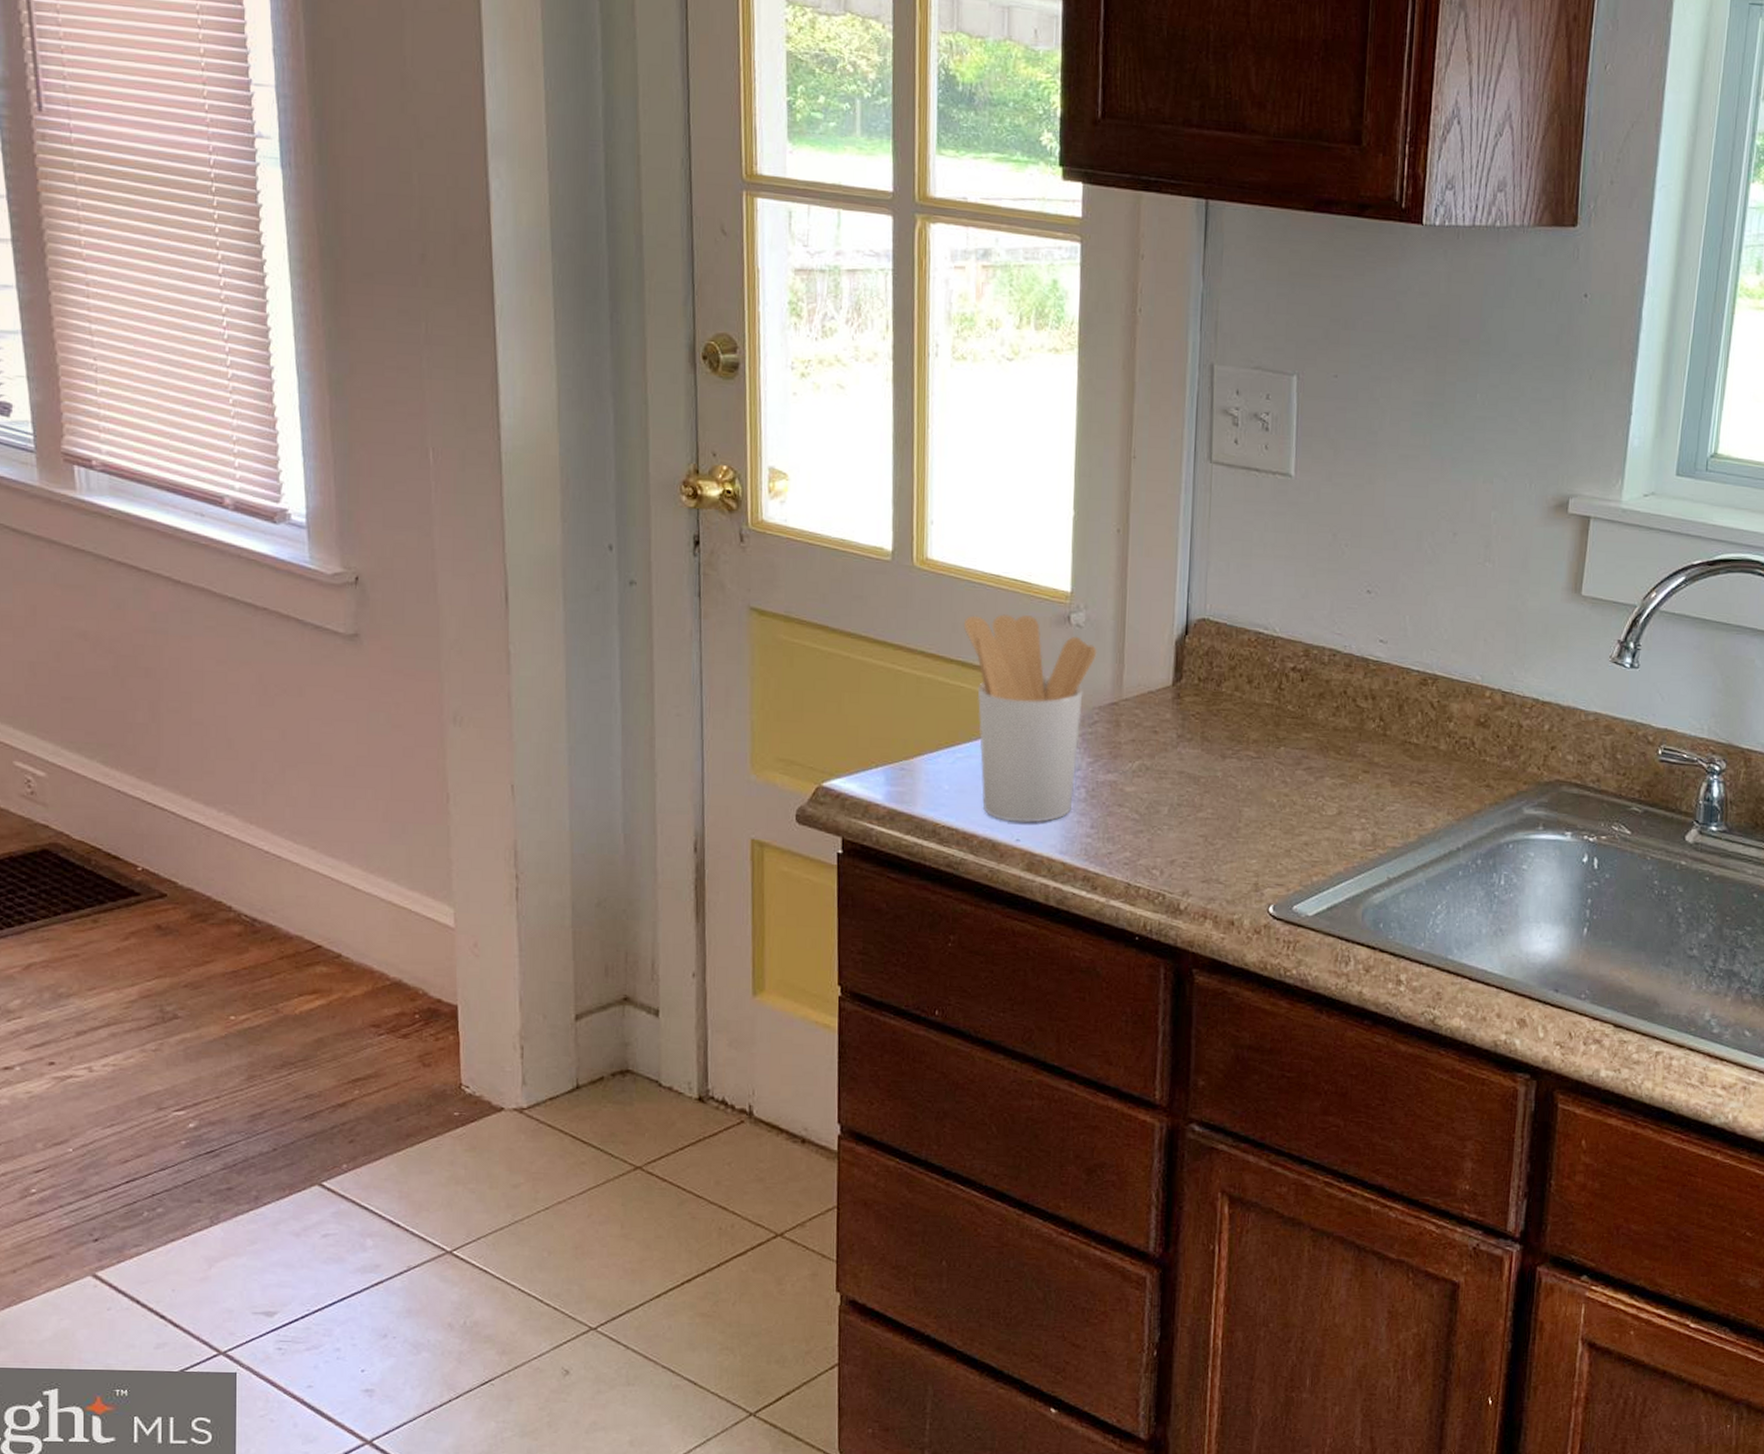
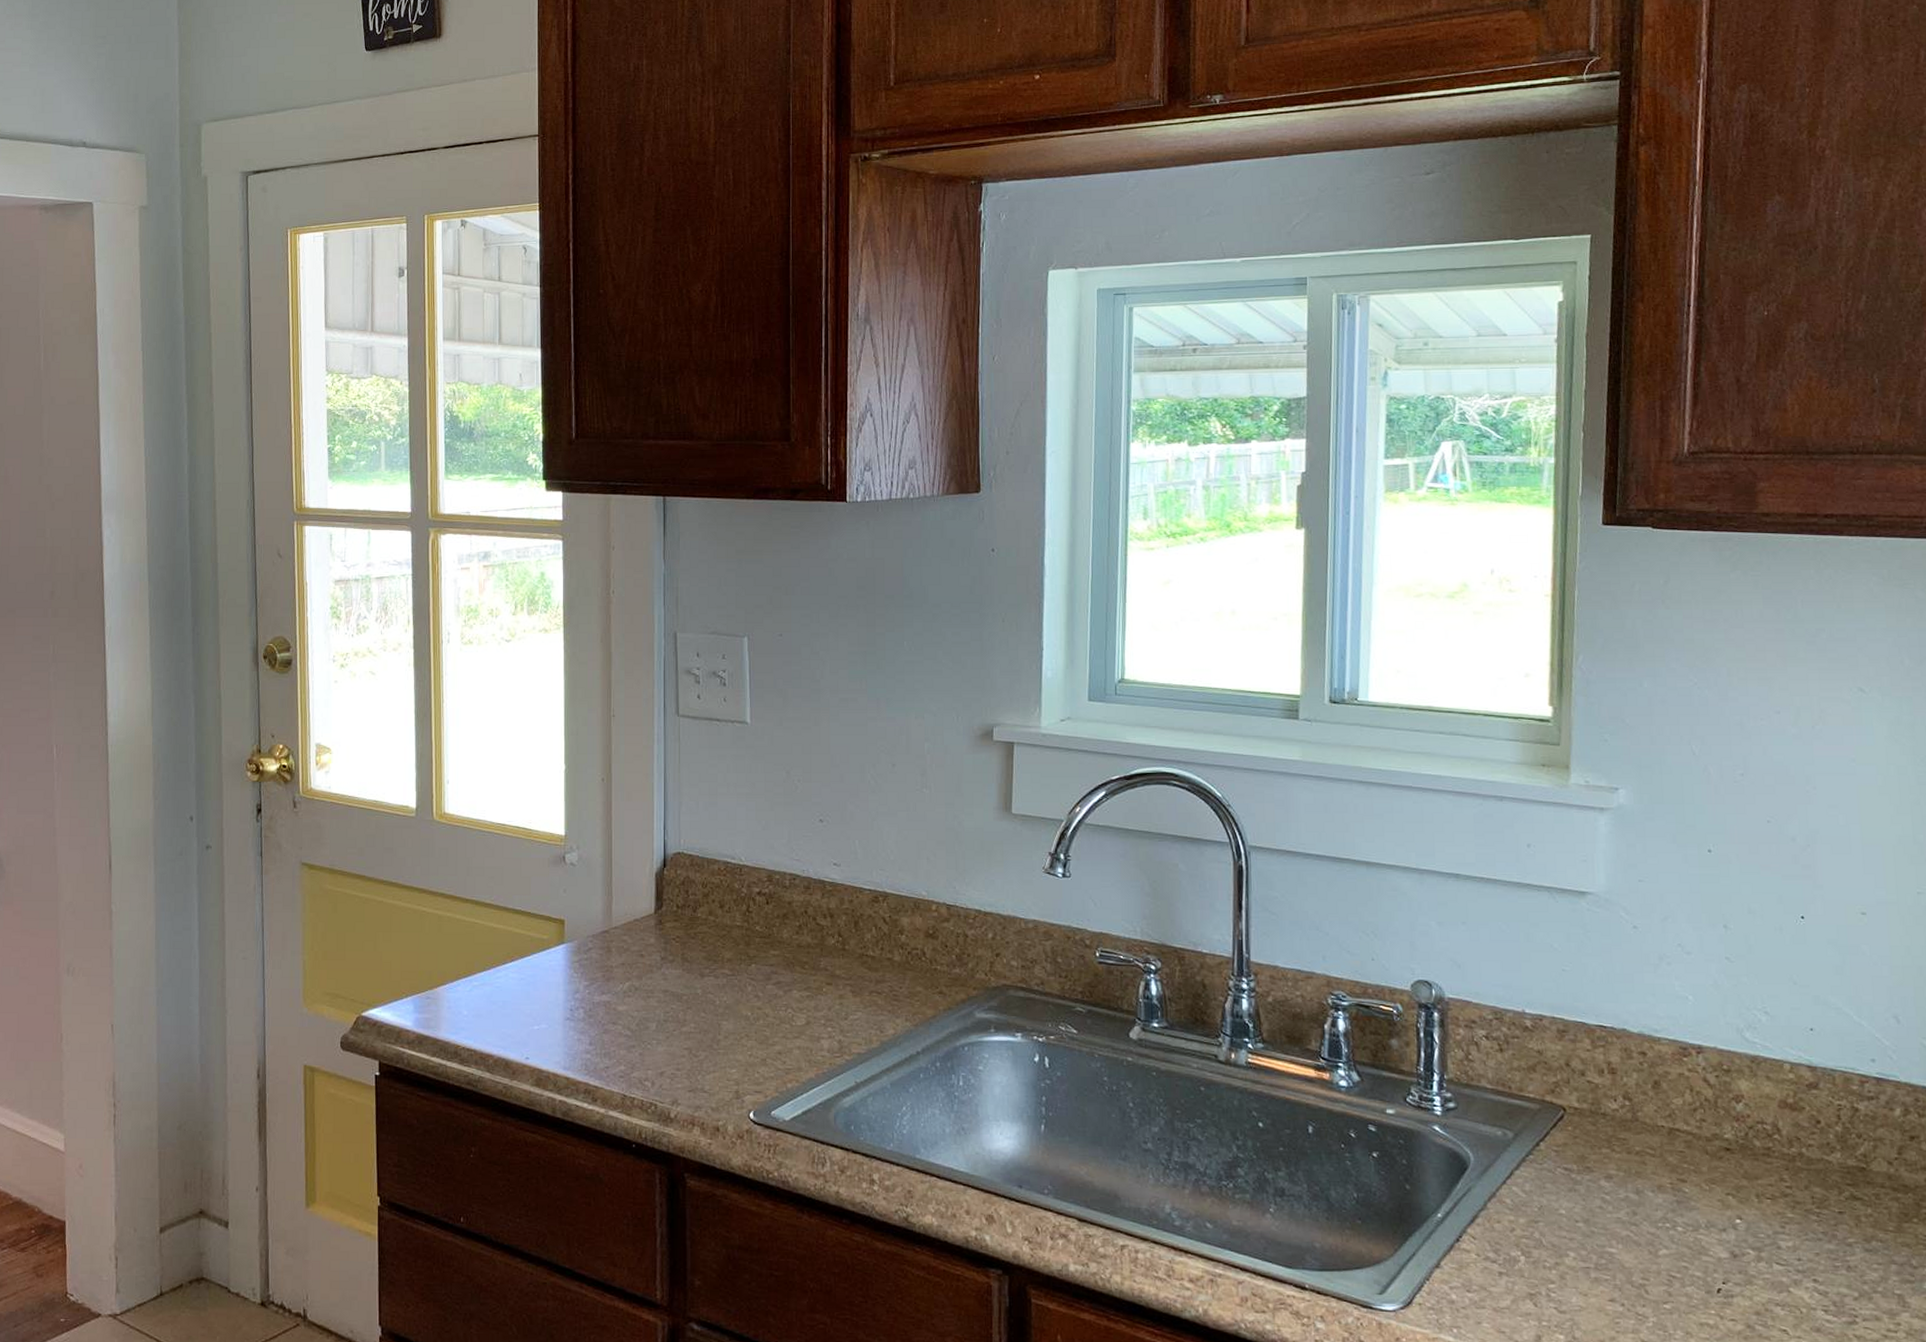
utensil holder: present [963,614,1097,823] -> none [476,858,589,1042]

